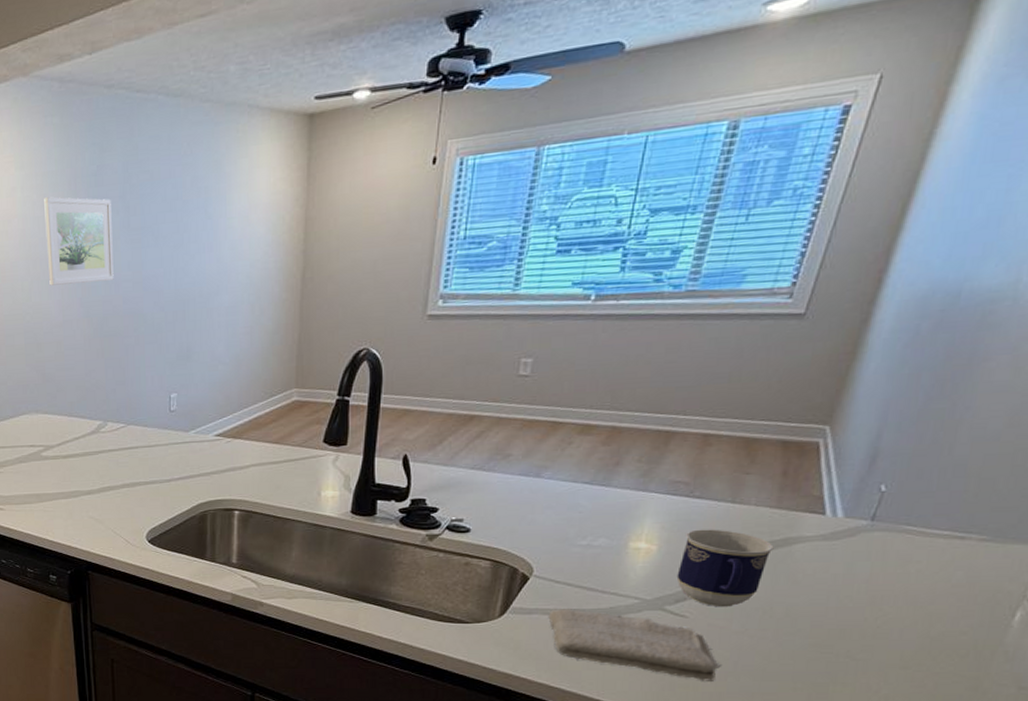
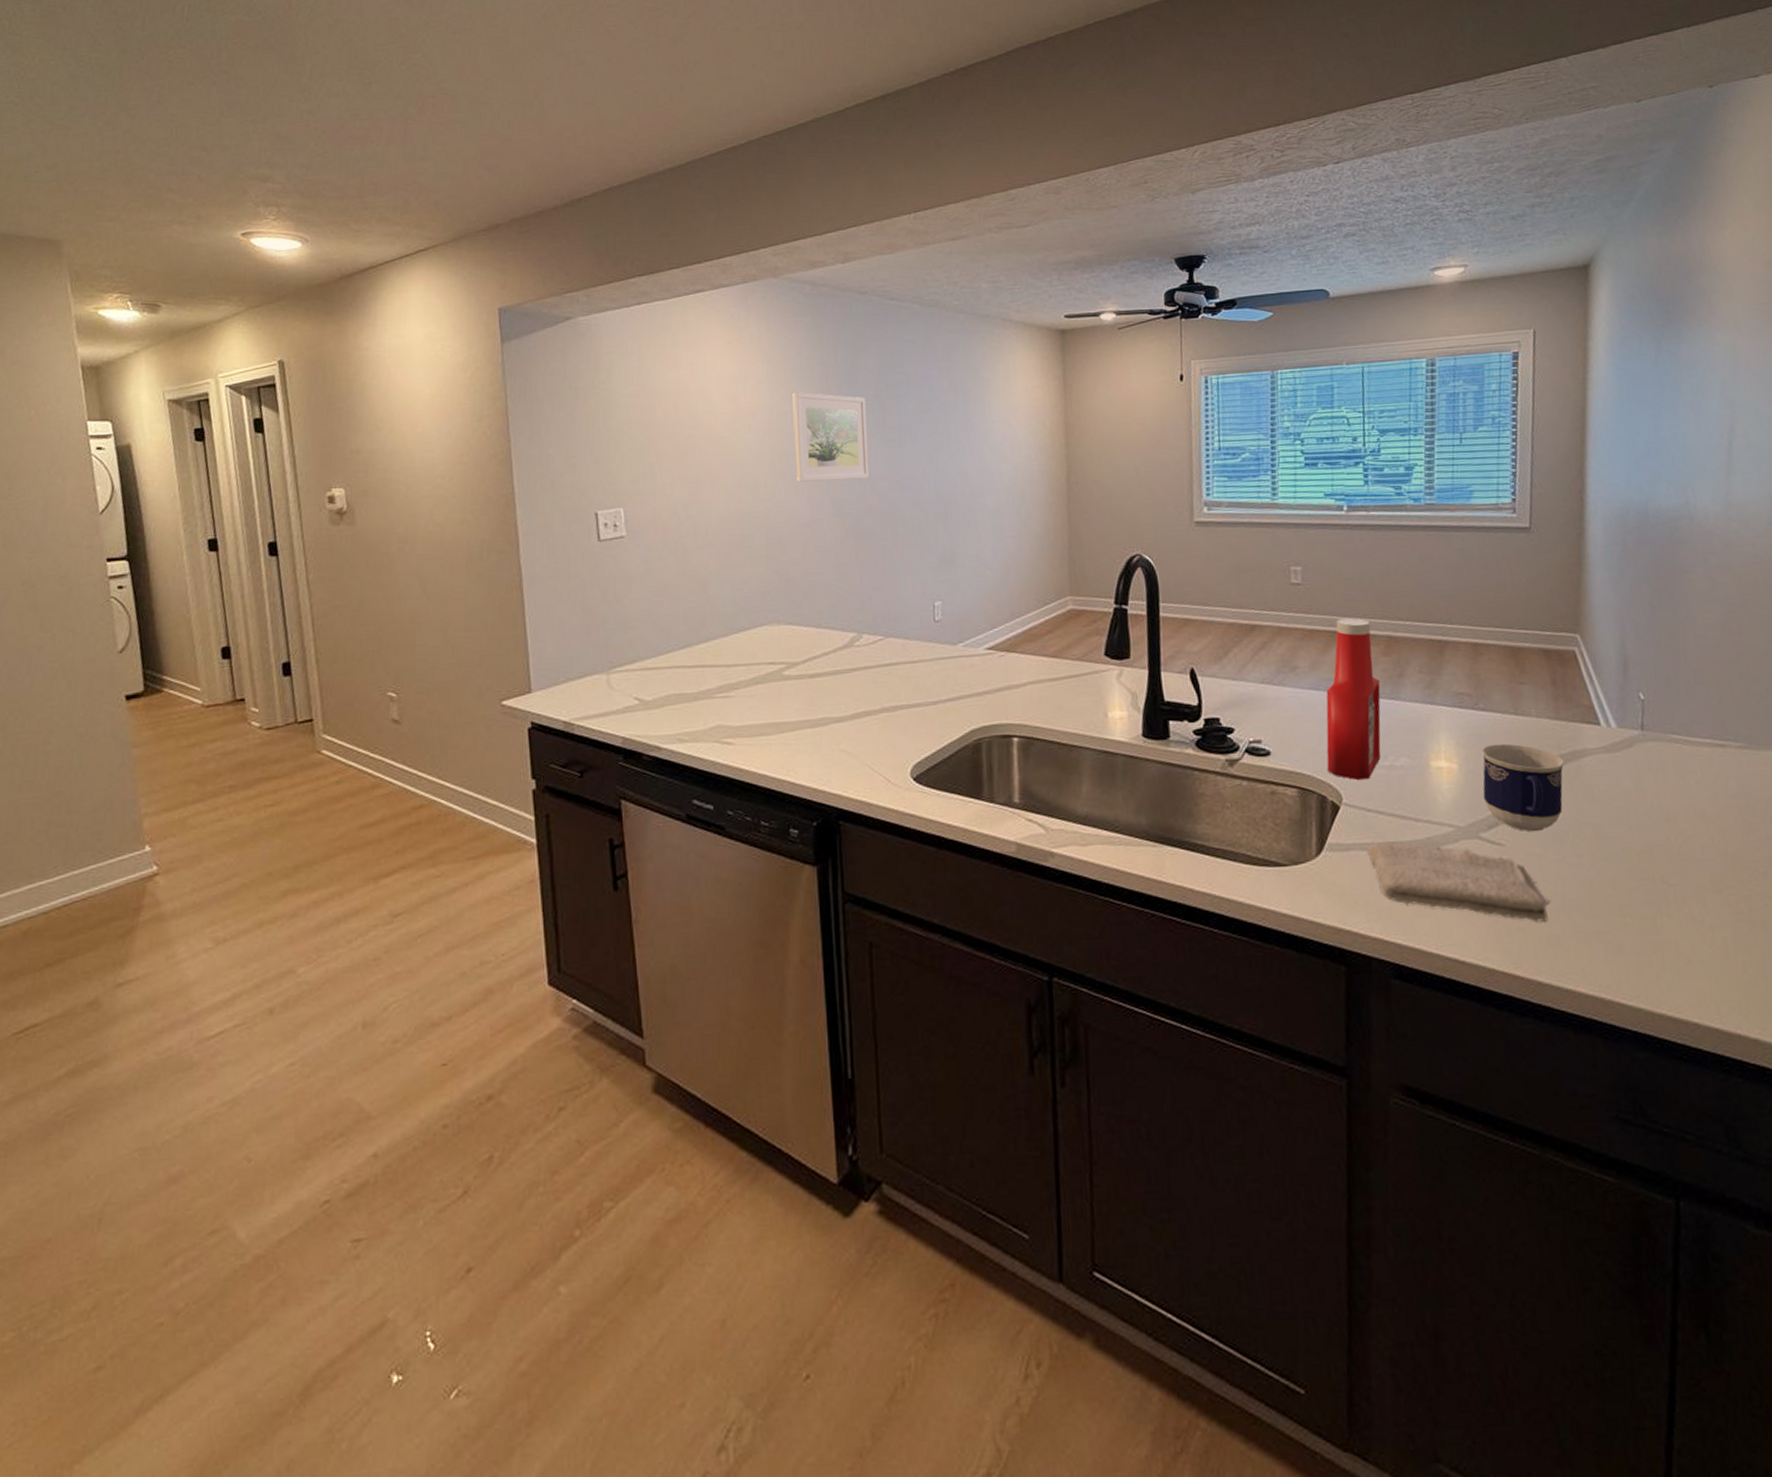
ketchup bottle: none [523,409,596,556] -> present [1326,618,1381,780]

